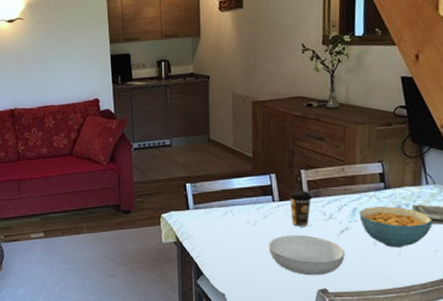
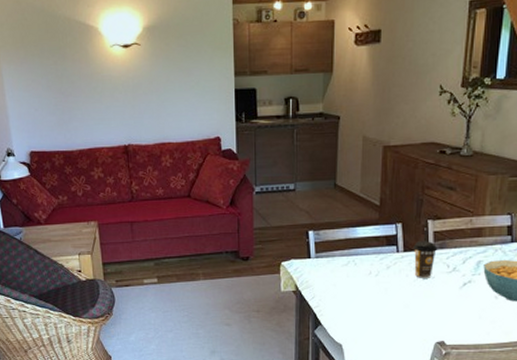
serving bowl: present [268,234,345,276] -> none [389,286,465,328]

